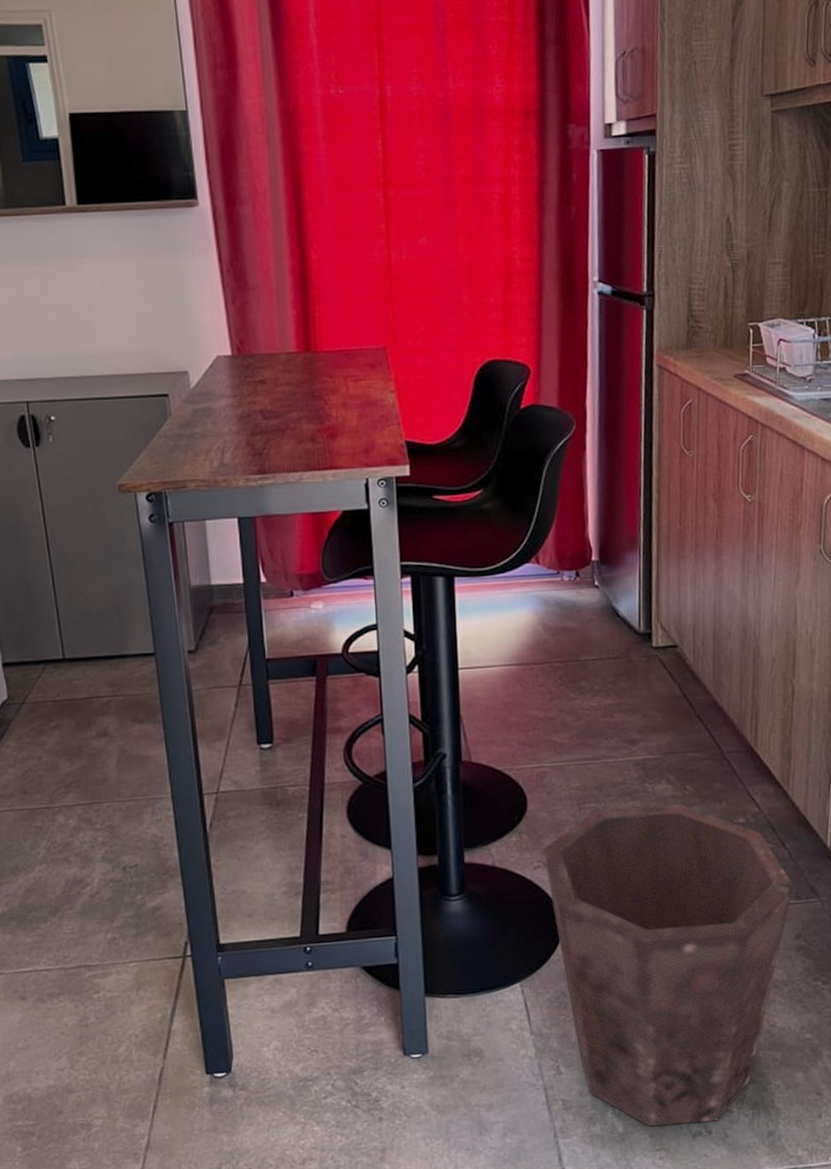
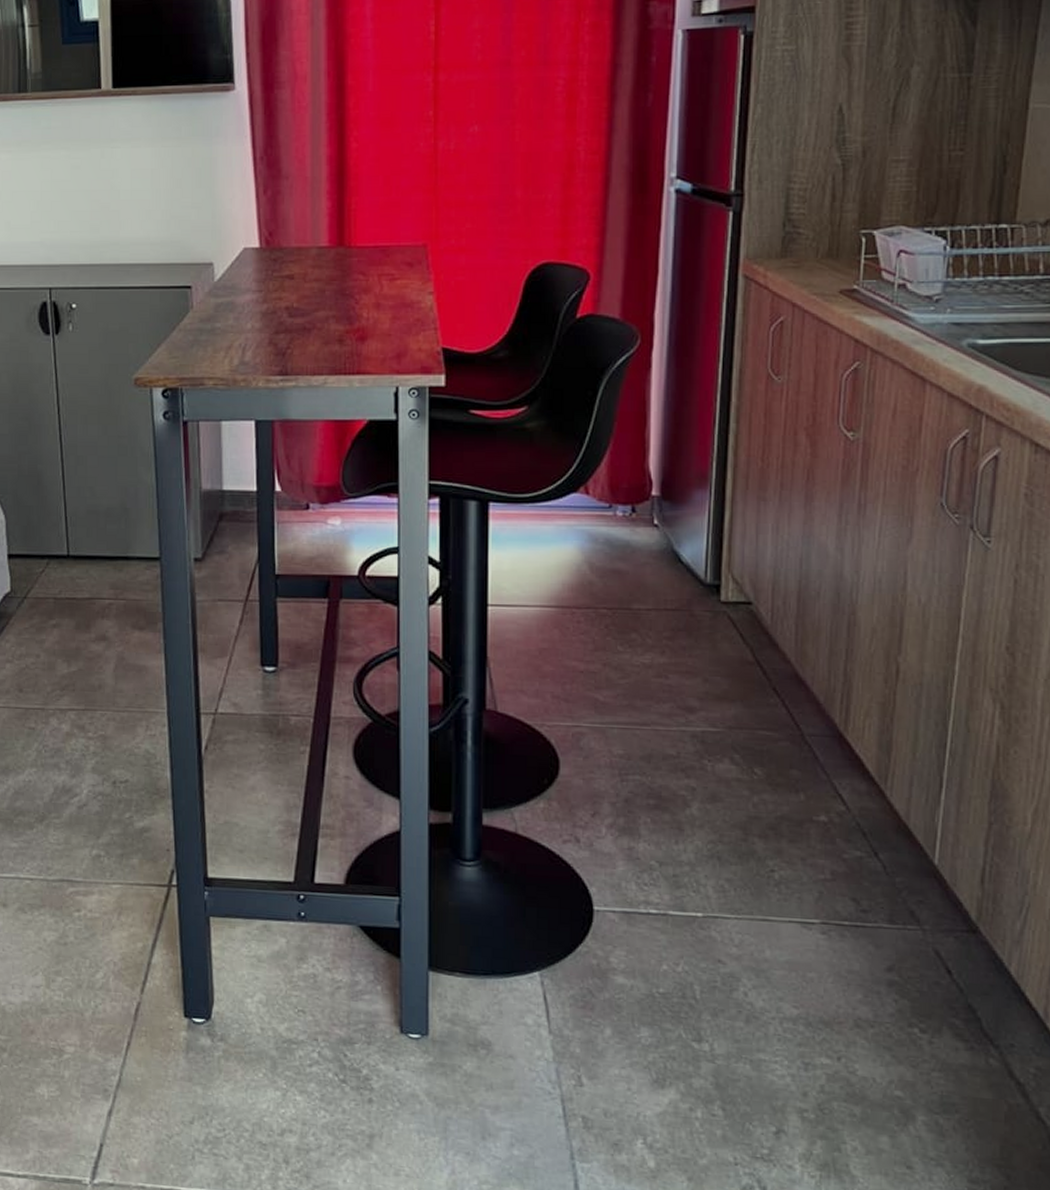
waste bin: present [543,804,793,1127] -> none [575,784,887,1177]

